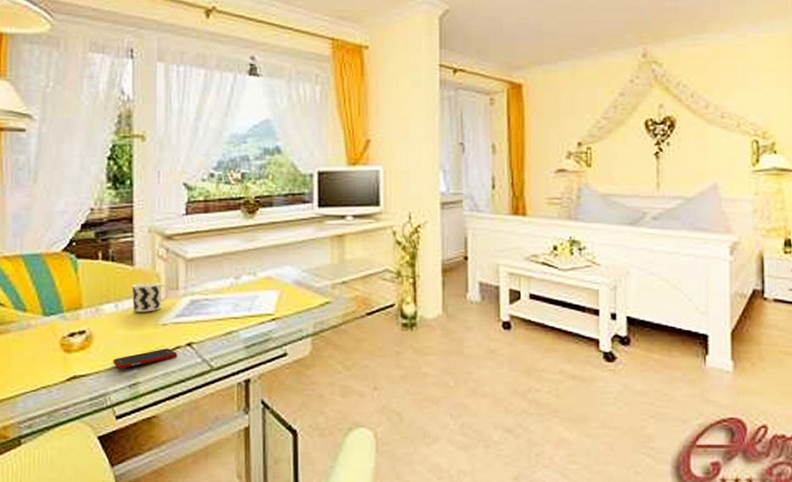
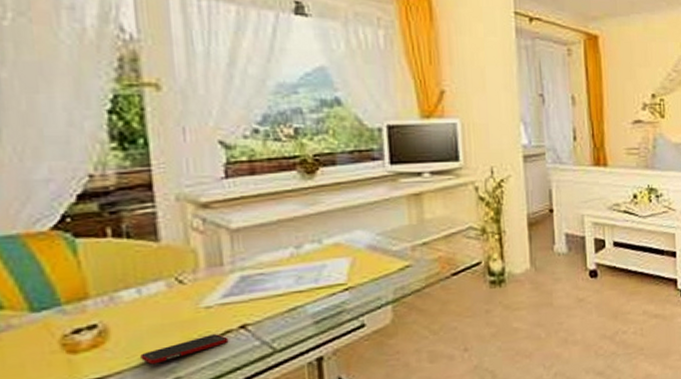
cup: present [132,282,169,312] -> none [159,259,212,296]

